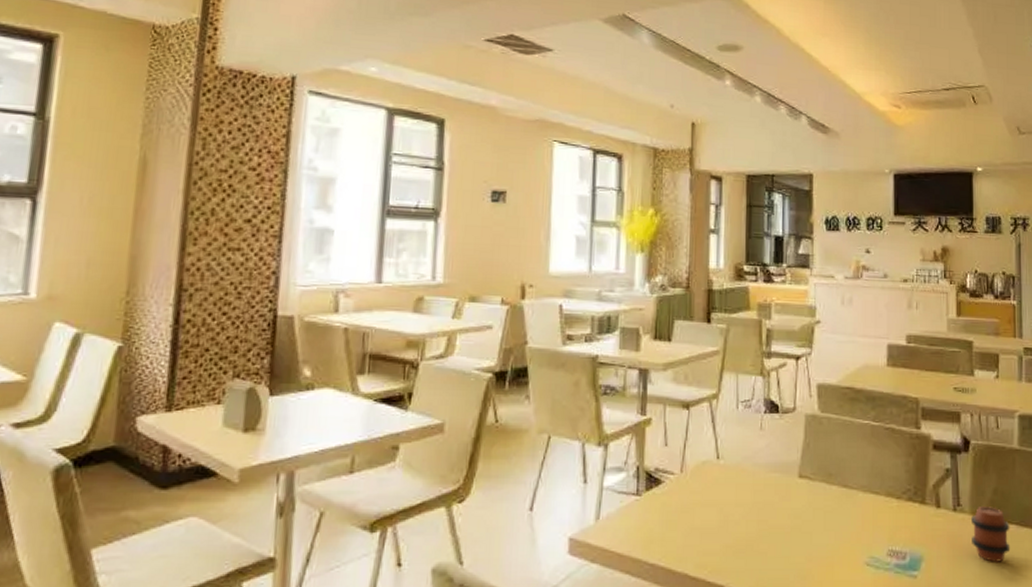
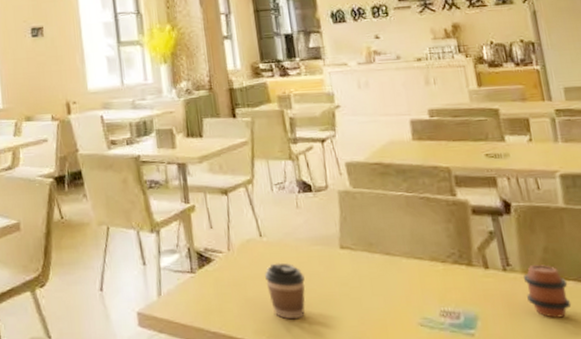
coffee cup: none [716,489,757,553] -> present [265,262,306,320]

